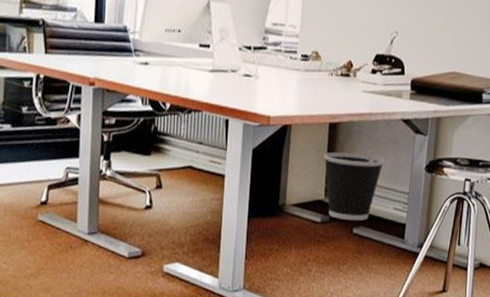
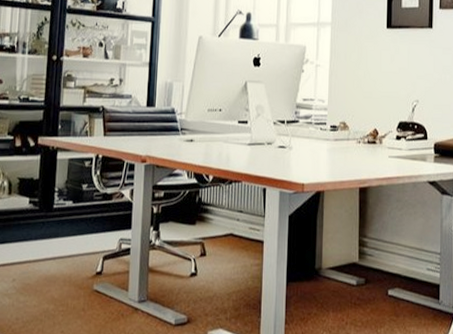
wastebasket: present [324,152,385,221] -> none [356,215,415,283]

